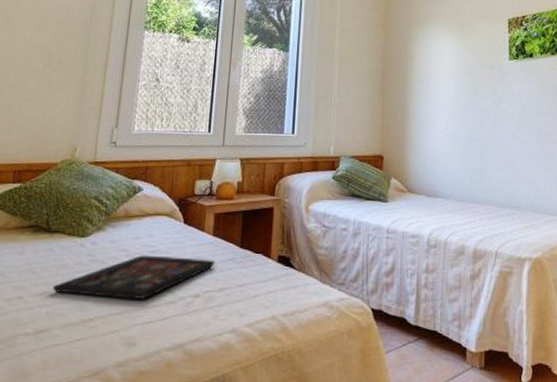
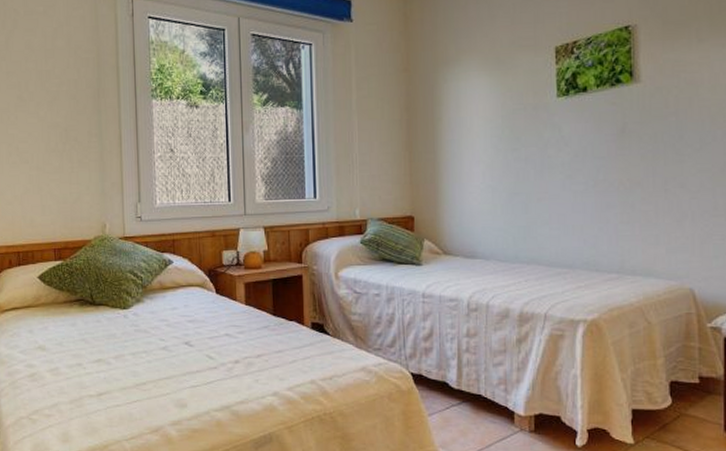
decorative tray: present [52,255,215,299] -> none [105,324,250,365]

